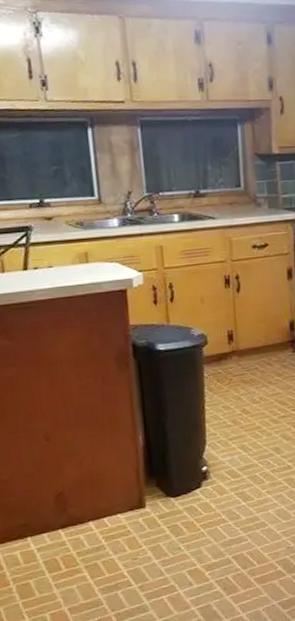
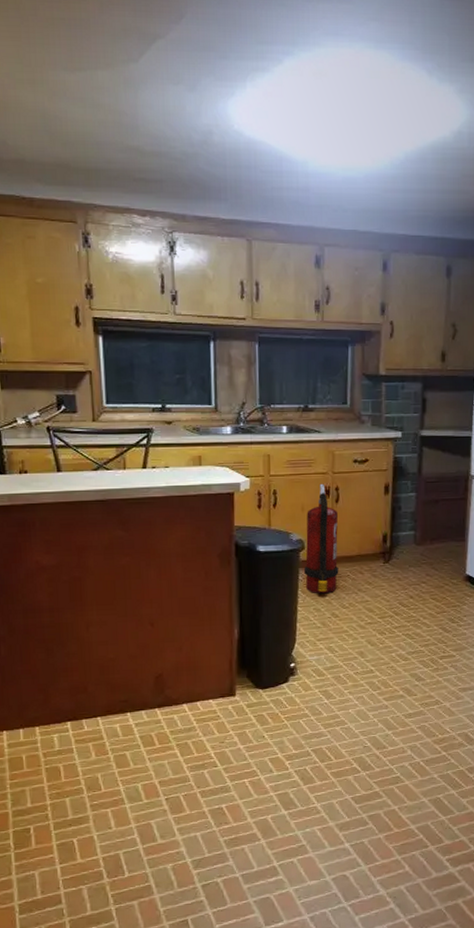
fire extinguisher: none [207,272,246,391] -> present [304,483,339,594]

